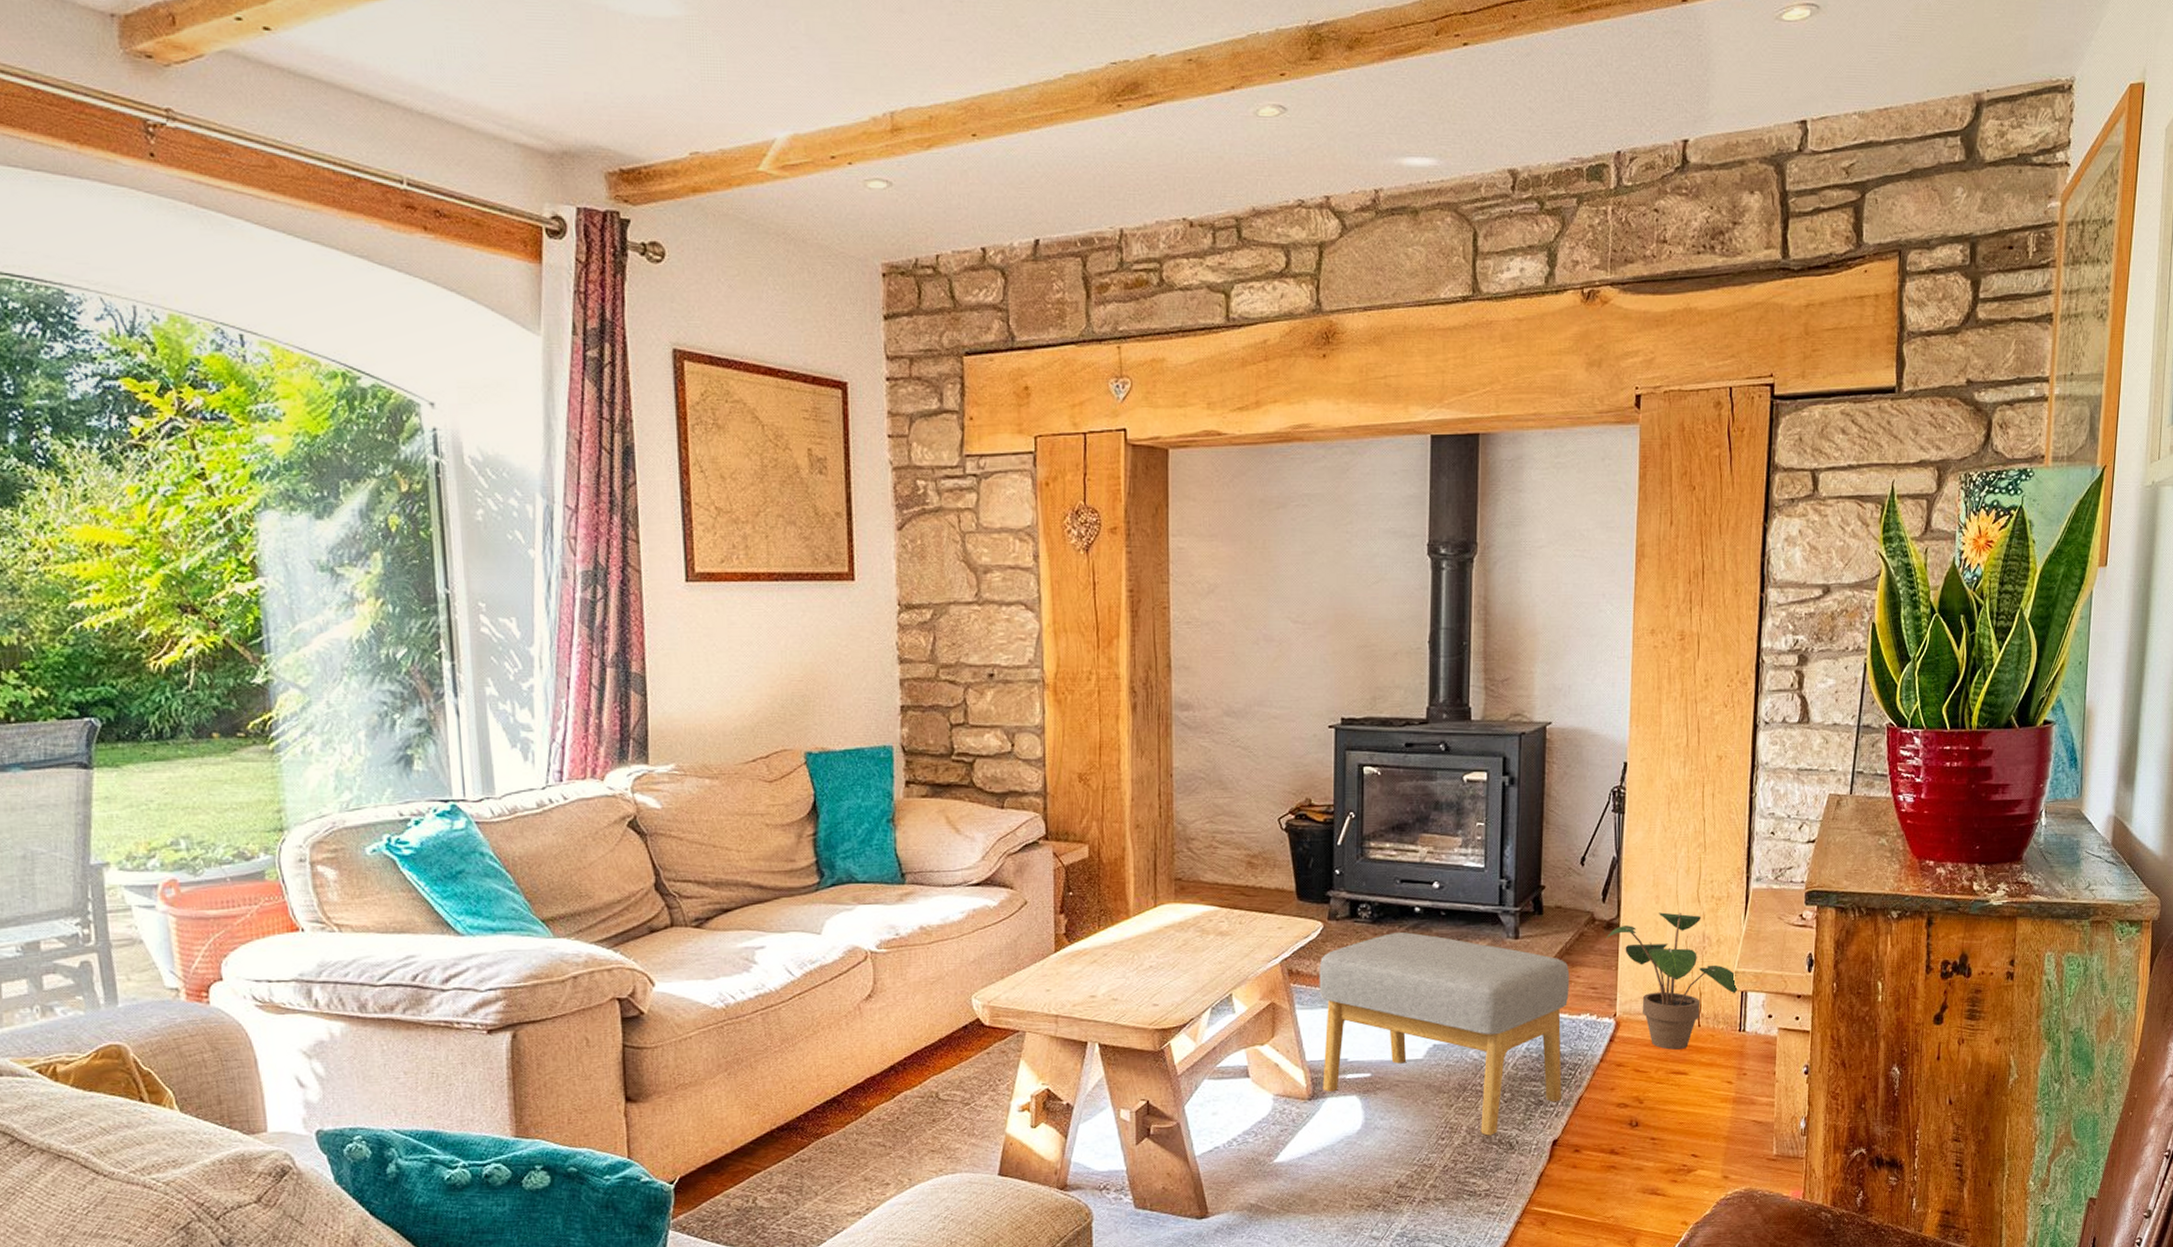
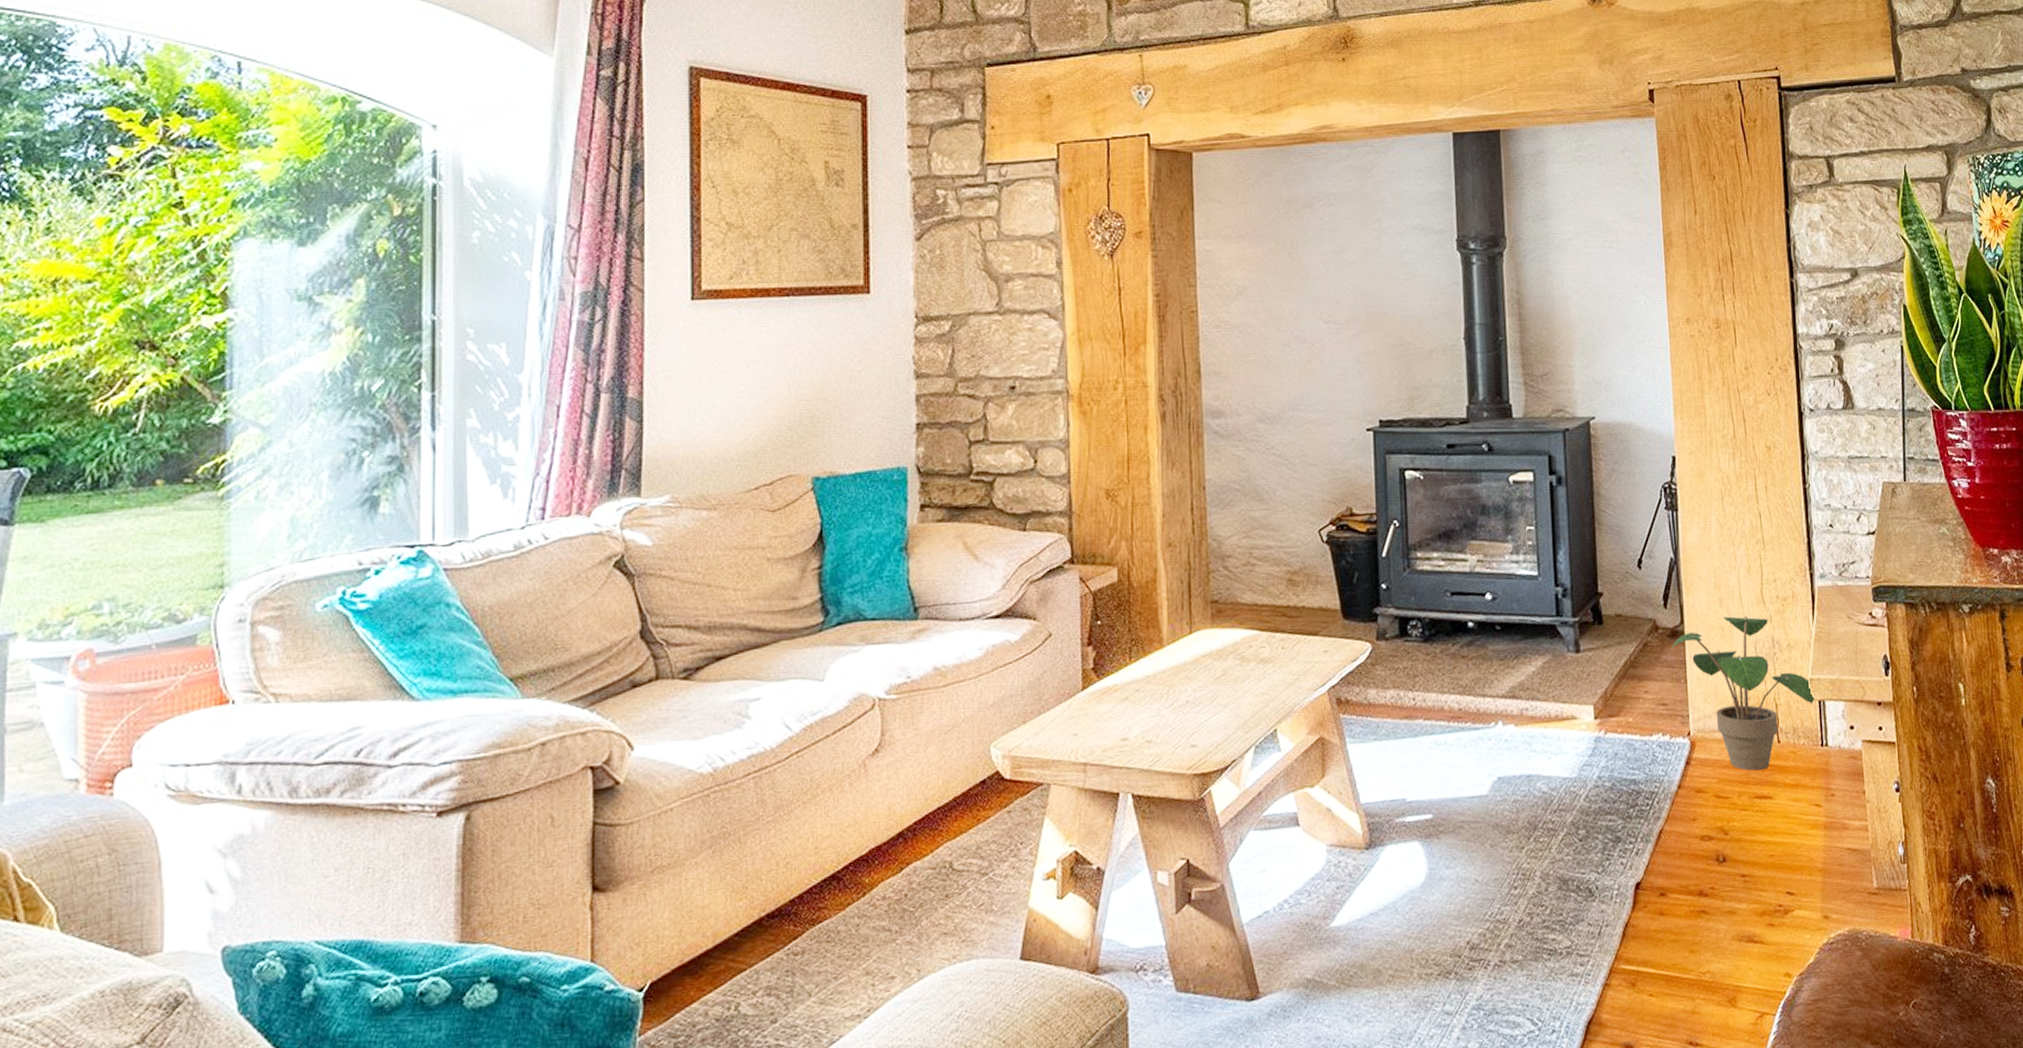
footstool: present [1319,932,1570,1136] -> none [1369,650,1640,882]

